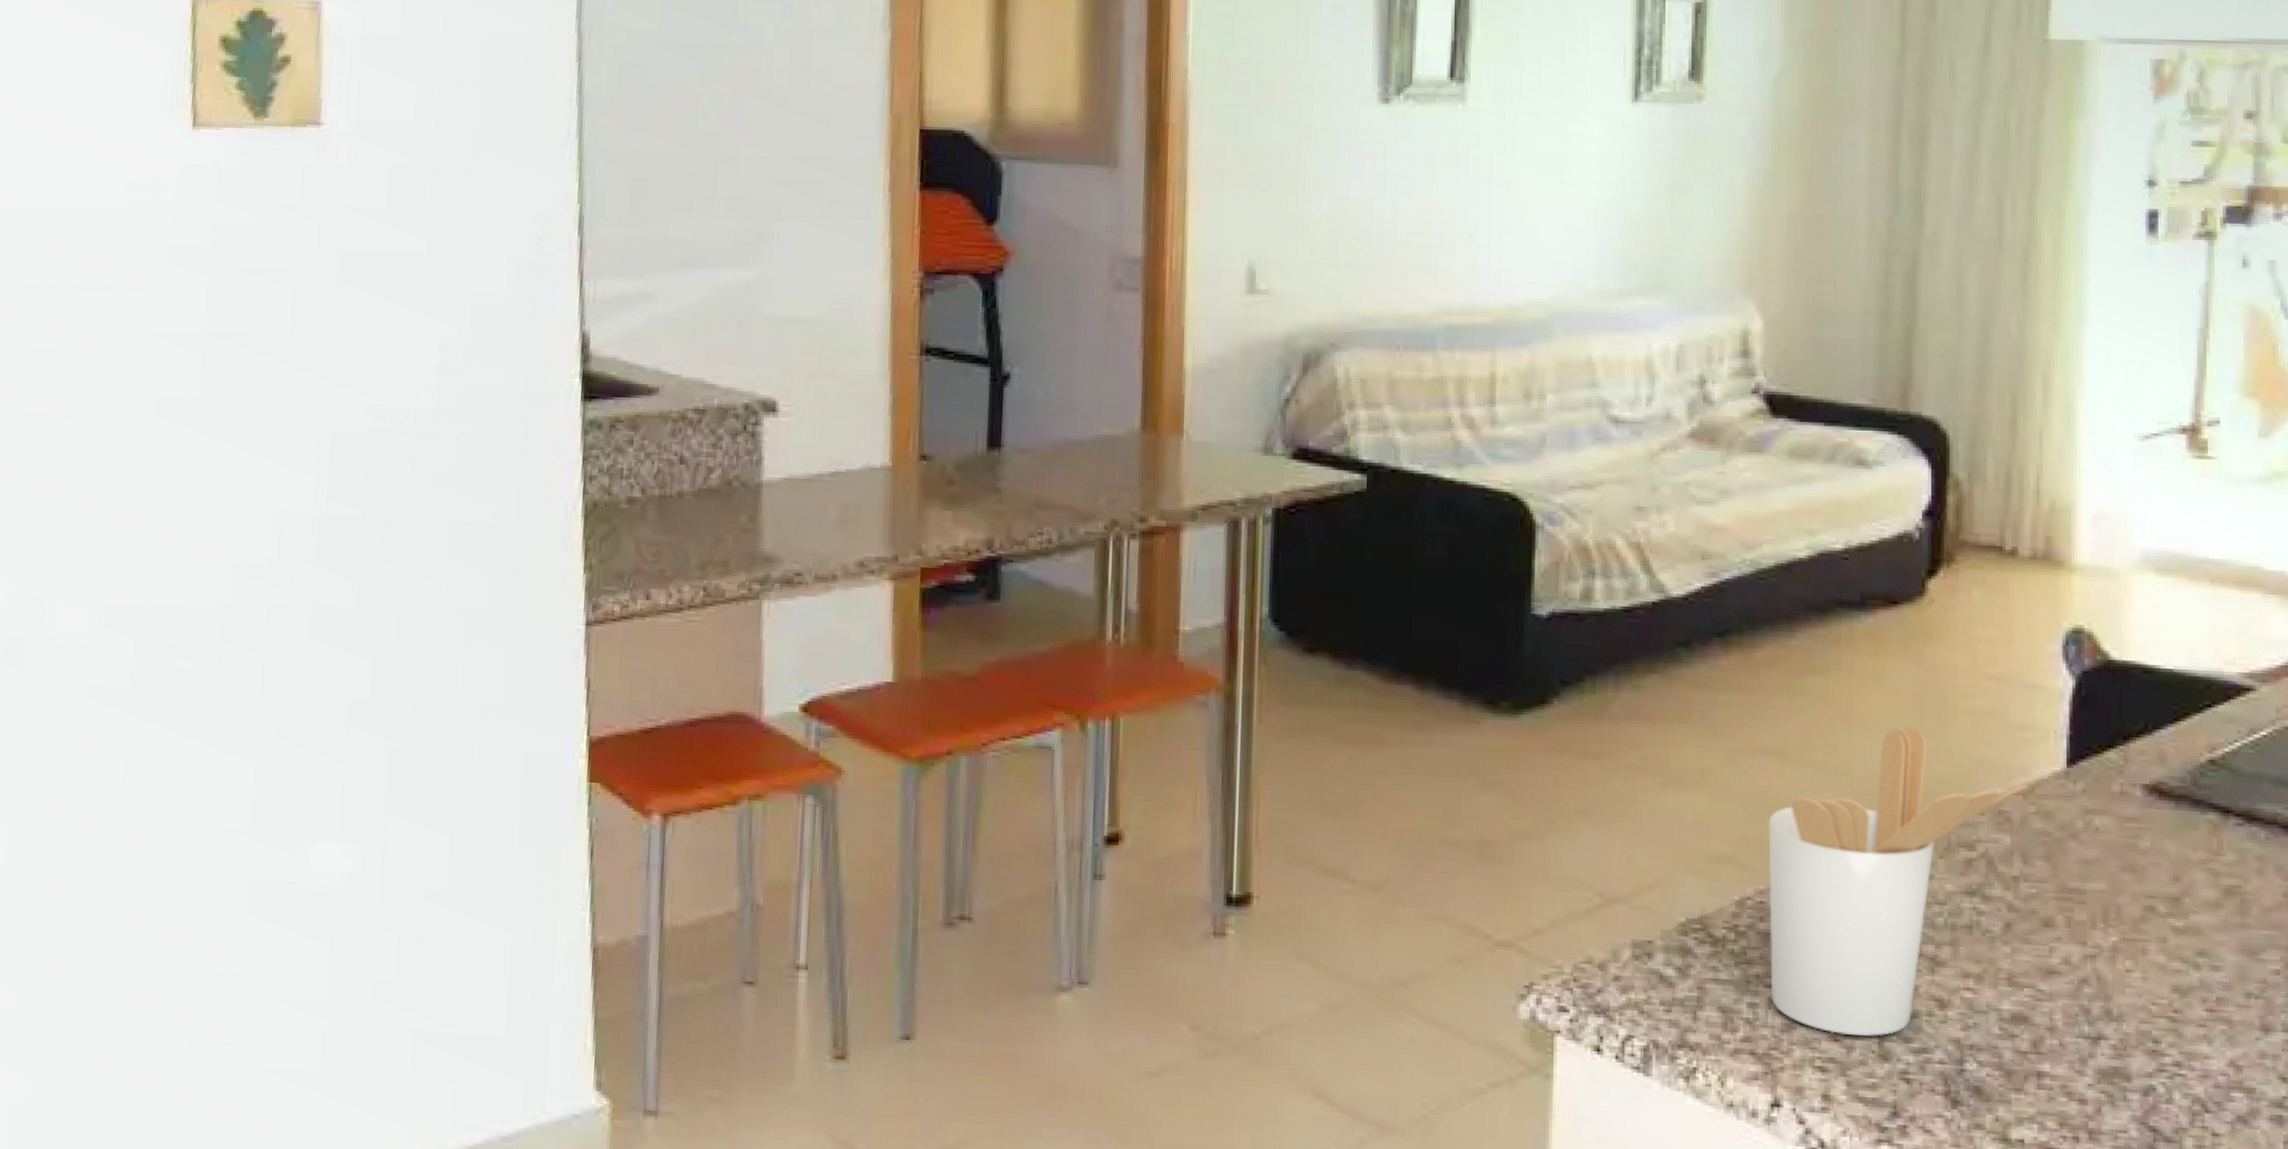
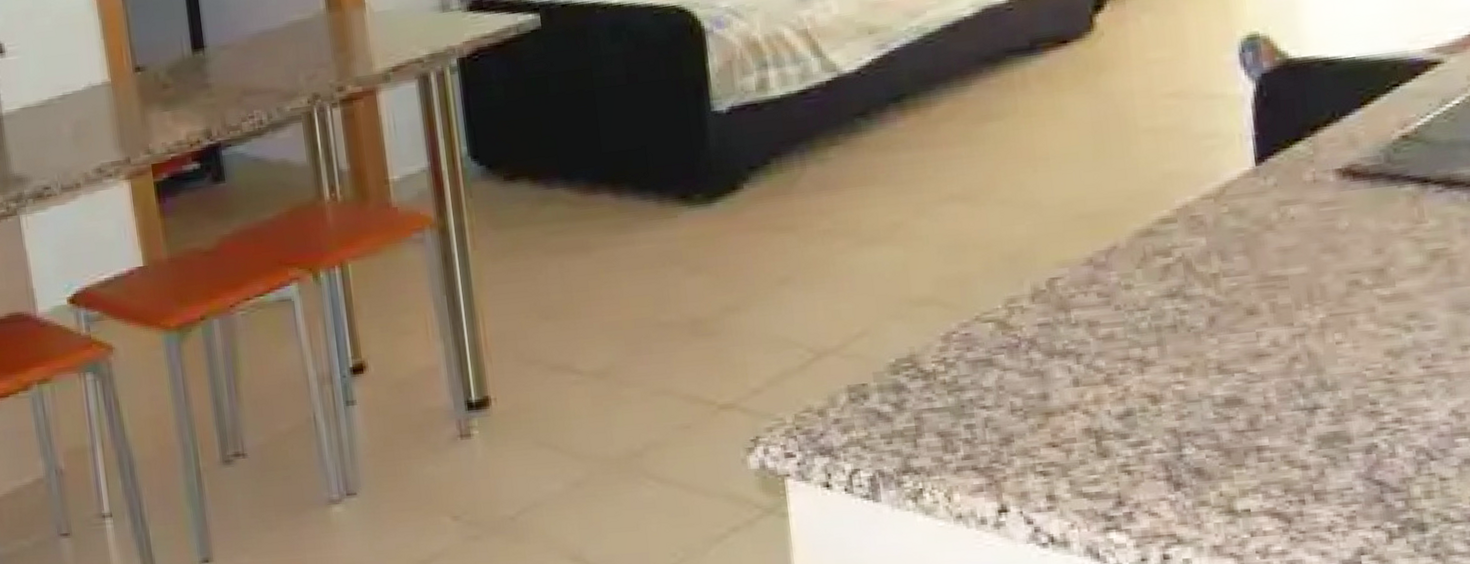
utensil holder: present [1768,727,2028,1036] -> none [964,153,1218,441]

